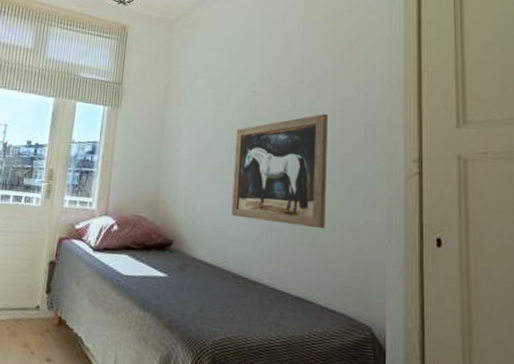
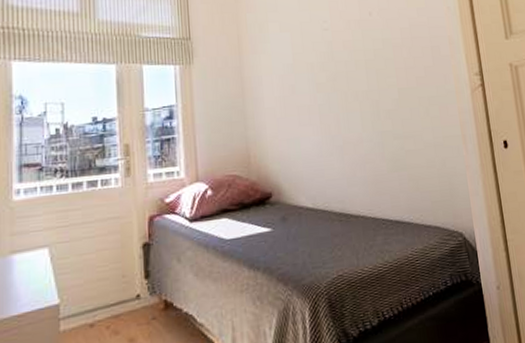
wall art: present [231,114,328,229] -> none [316,43,411,157]

